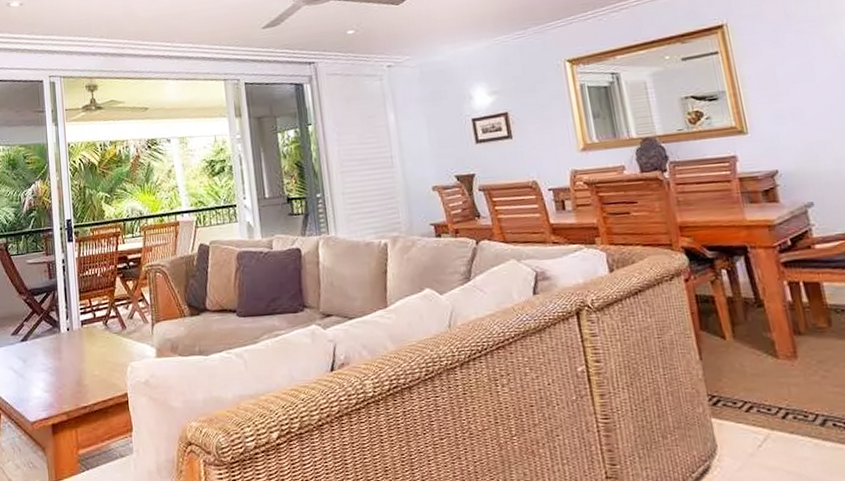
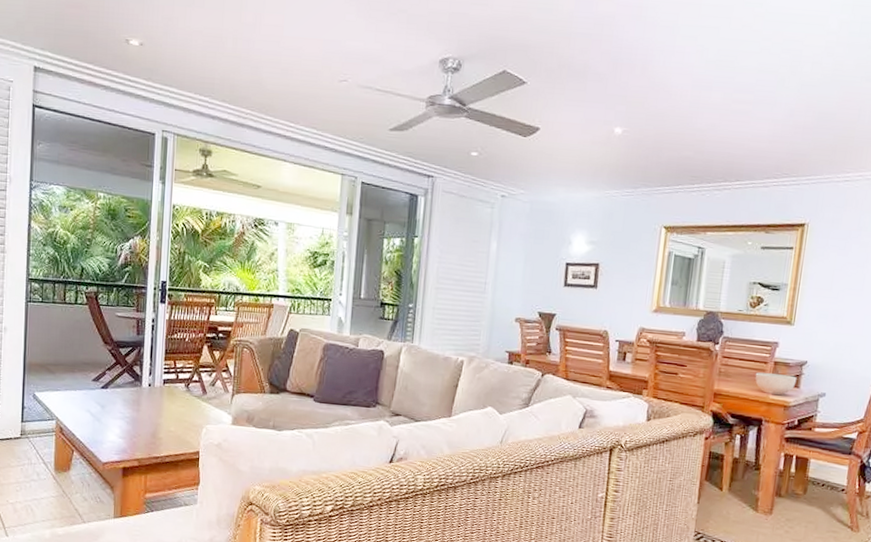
bowl: none [720,189,773,216] -> present [755,372,797,396]

